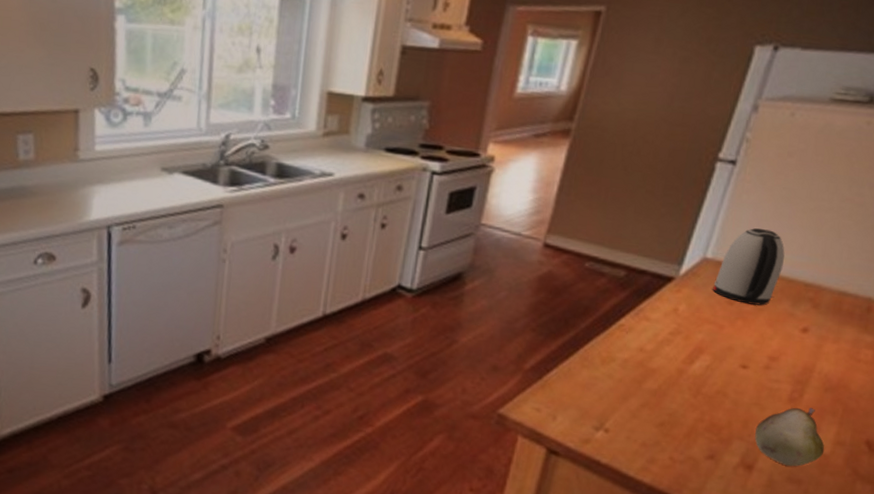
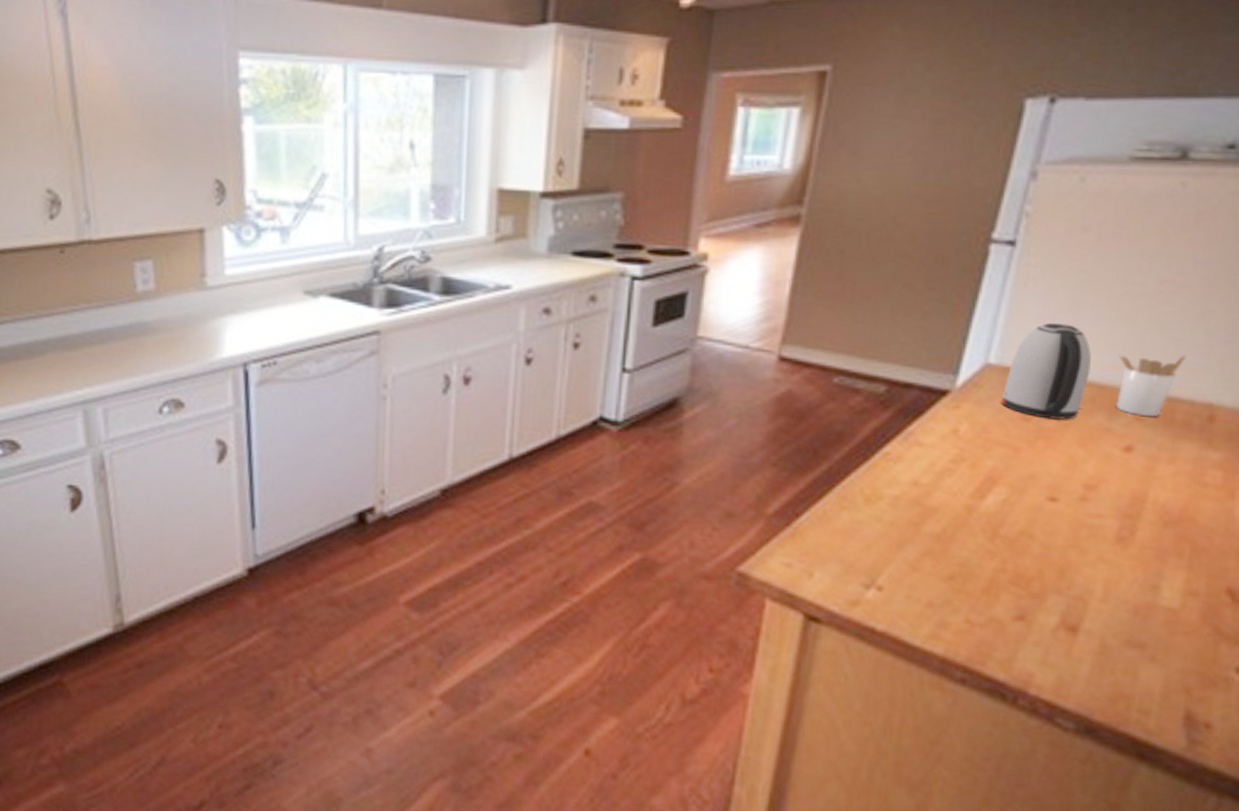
fruit: present [755,407,825,467] -> none [1076,548,1172,626]
utensil holder: none [799,256,857,307] -> present [1116,354,1188,417]

